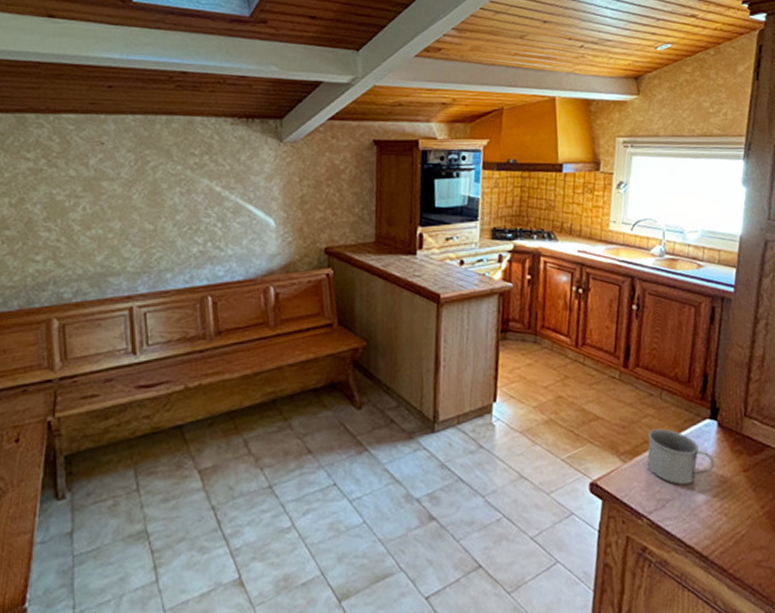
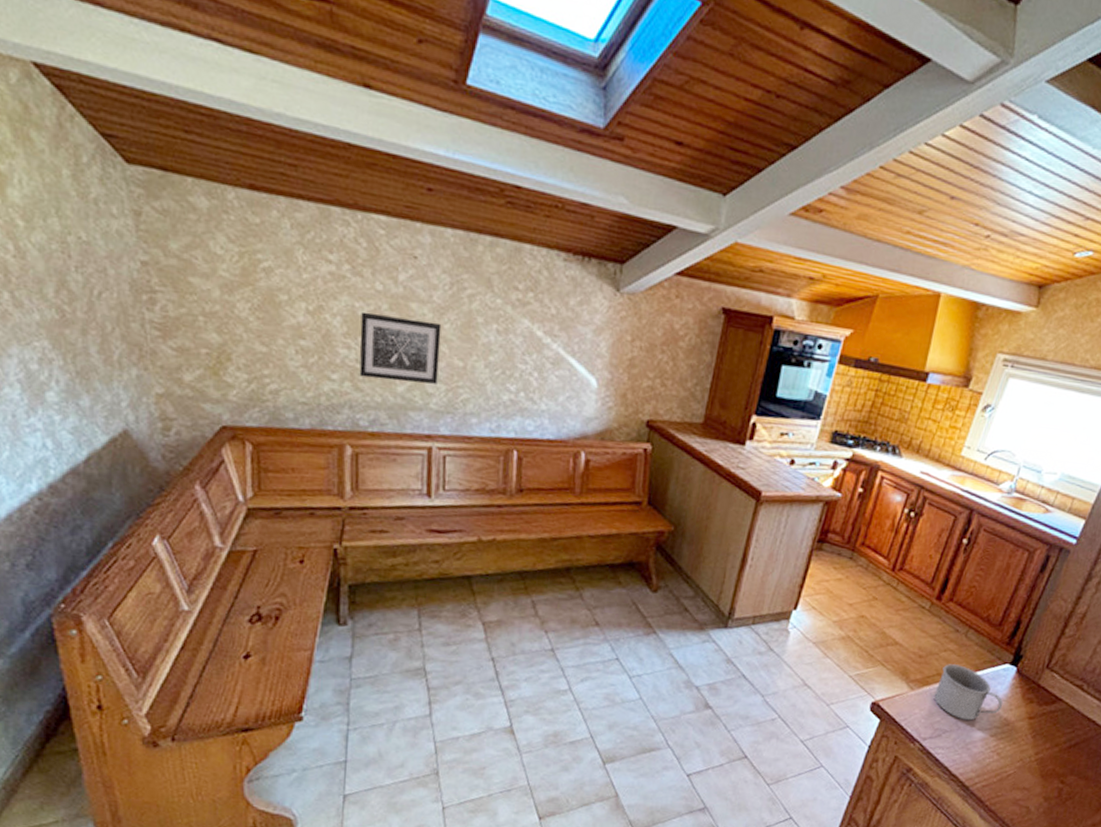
wall art: none [59,195,132,254] -> present [359,311,442,384]

